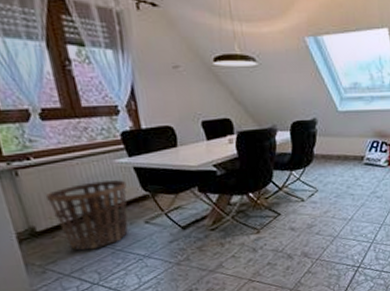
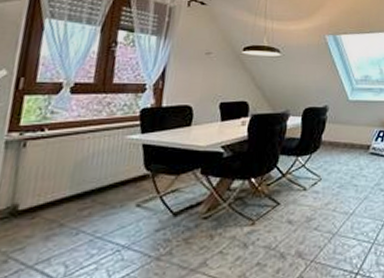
basket: present [46,180,128,251] -> none [44,157,131,236]

